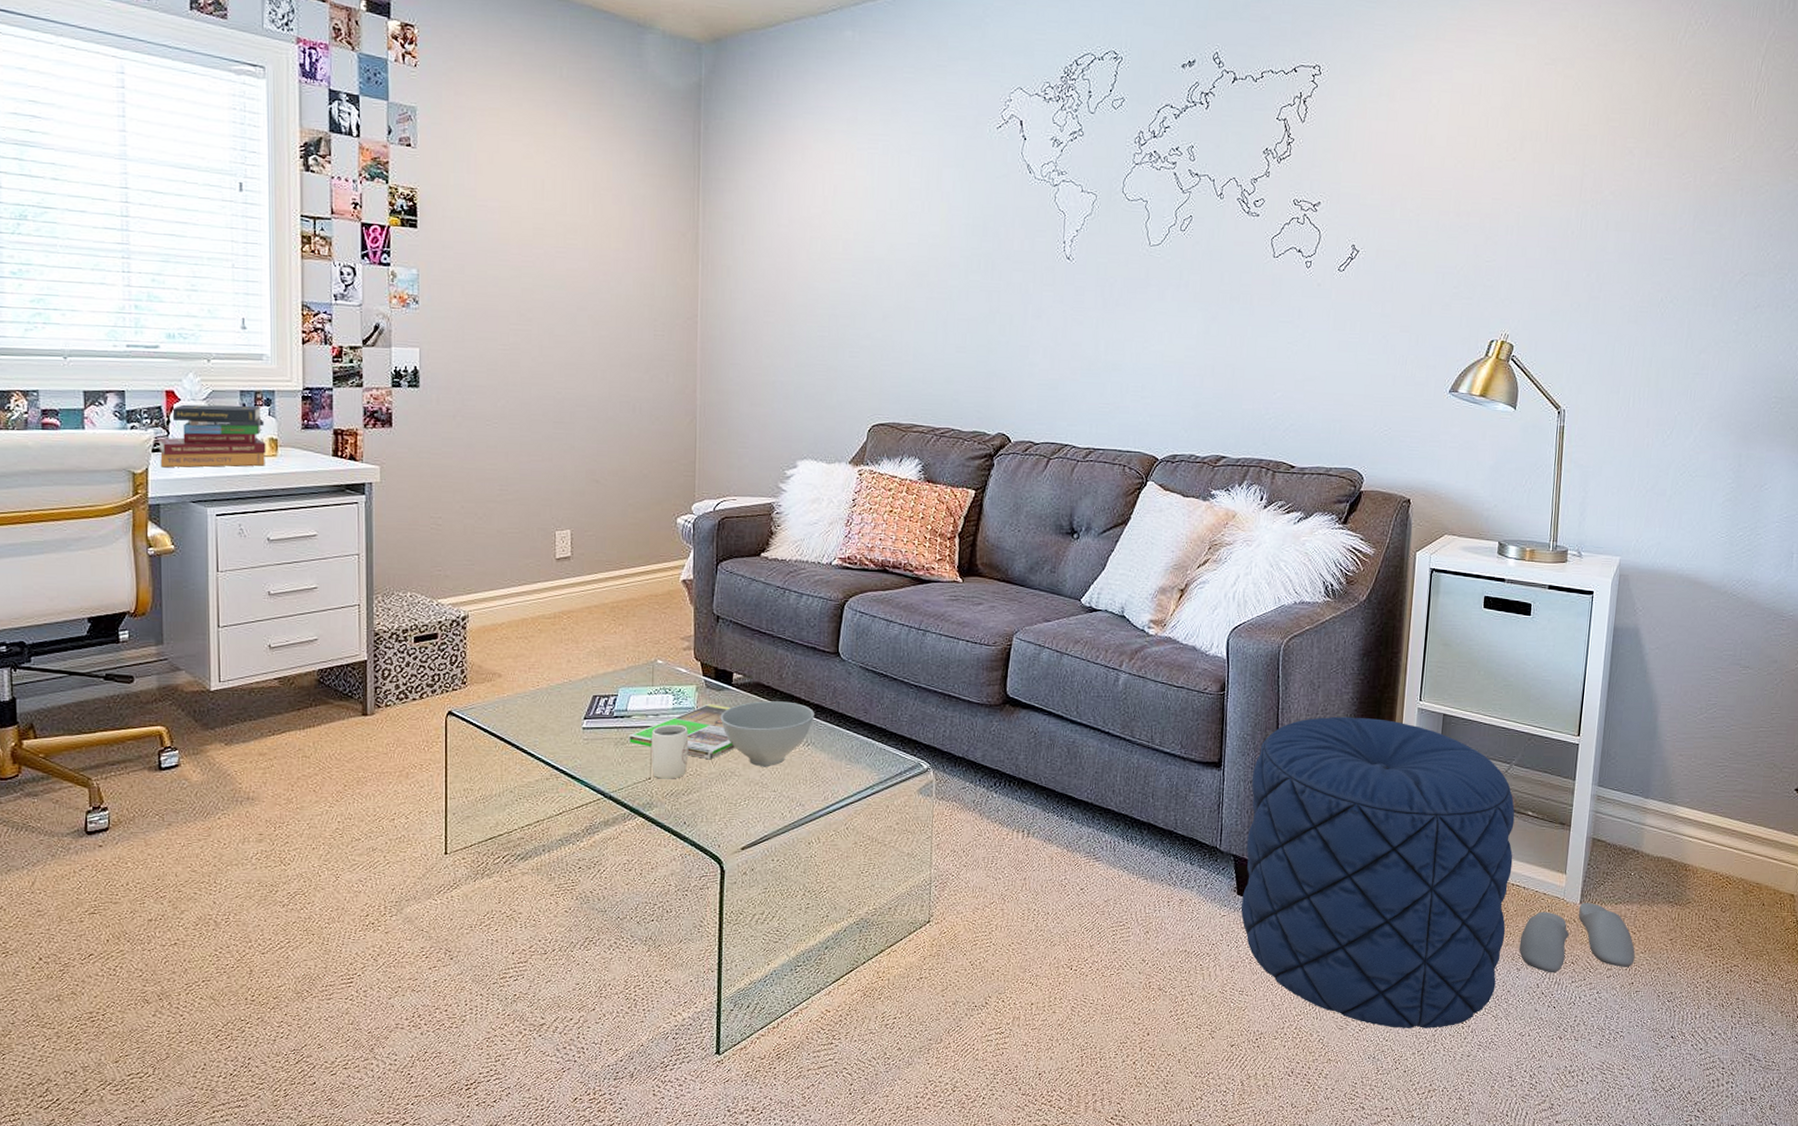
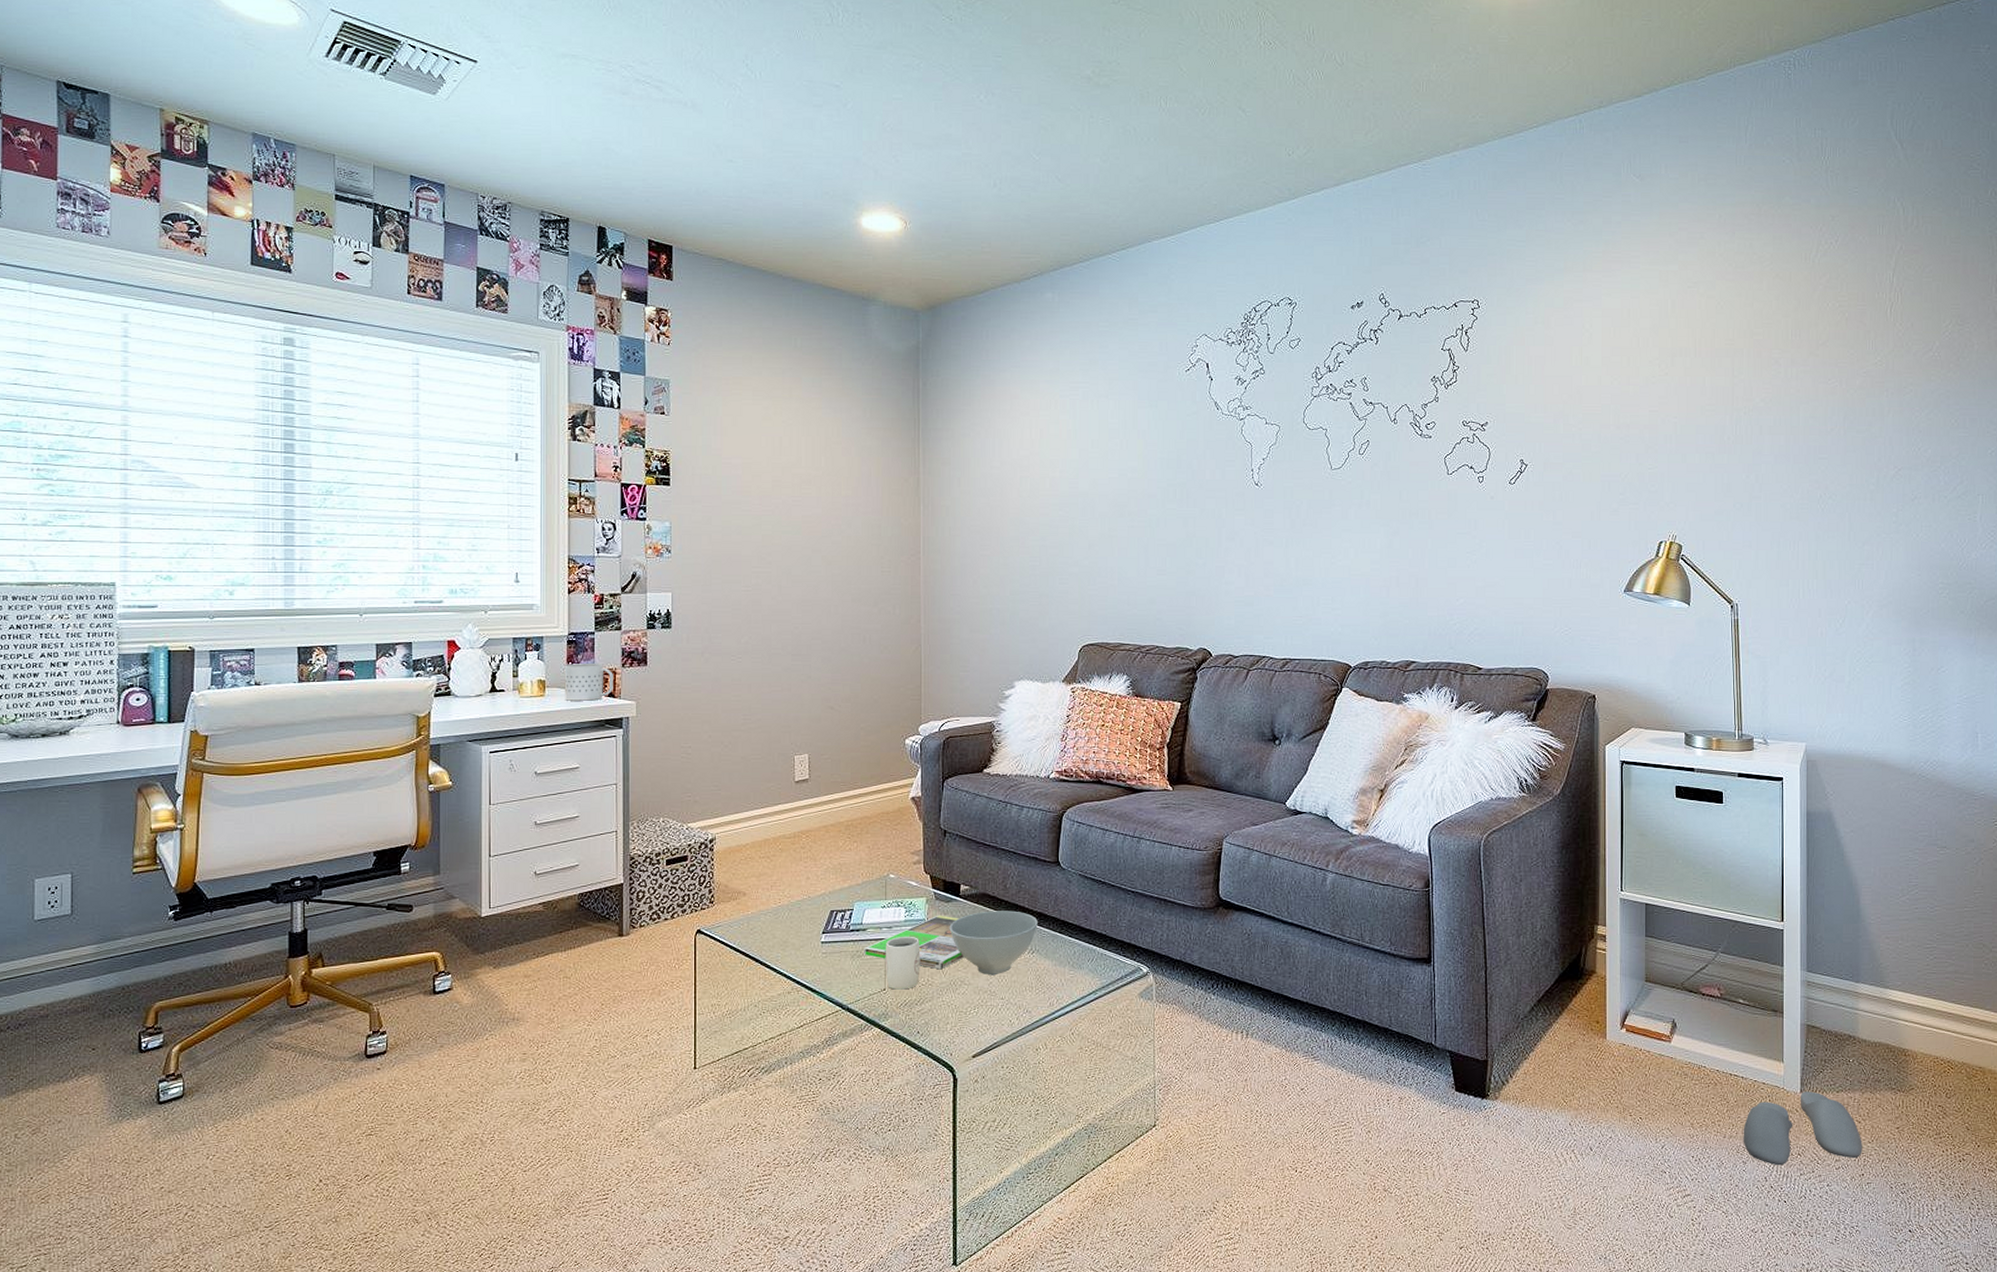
books: present [158,404,266,468] -> none [440,651,535,711]
mug: none [299,422,354,463] -> present [564,664,613,701]
pouf: present [1241,716,1515,1028] -> none [1461,909,1728,1227]

